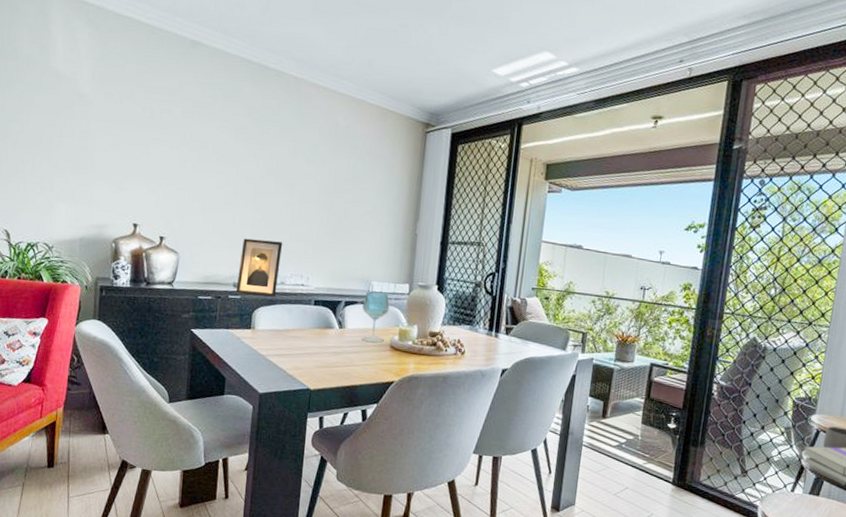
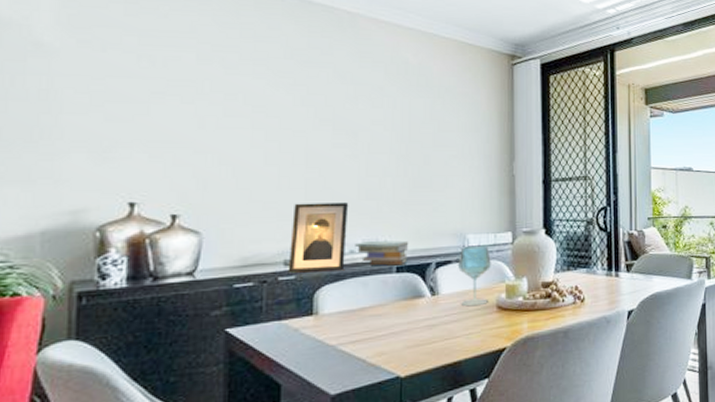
books: none [285,275,326,300] -> present [355,240,409,266]

